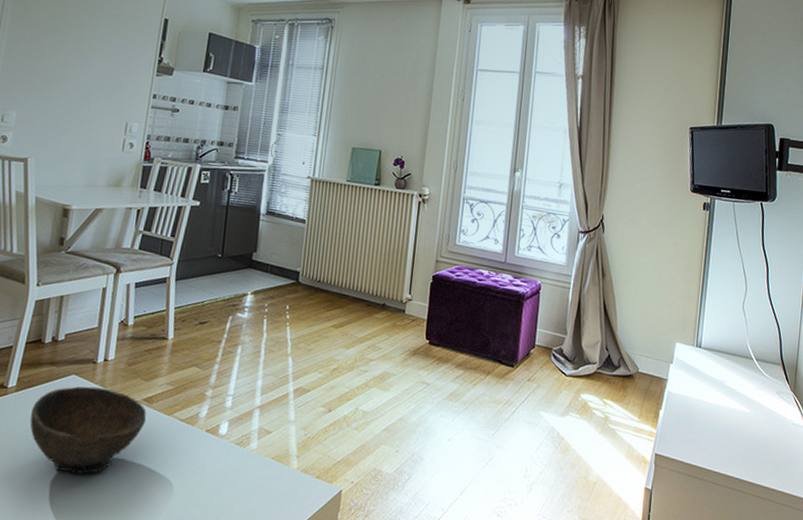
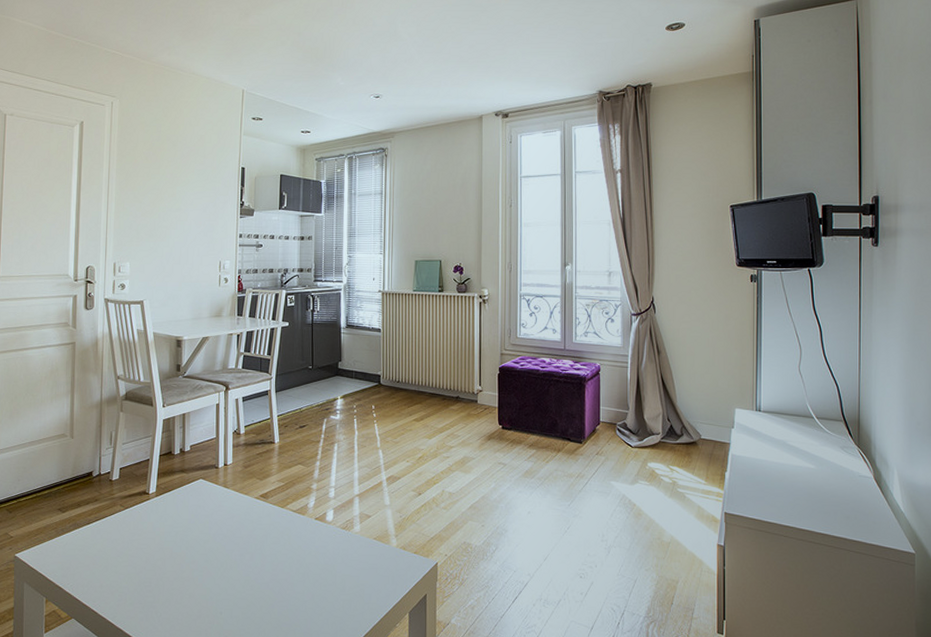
bowl: present [30,386,147,474] -> none [170,488,264,562]

